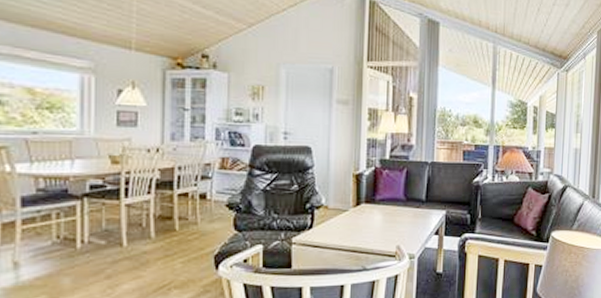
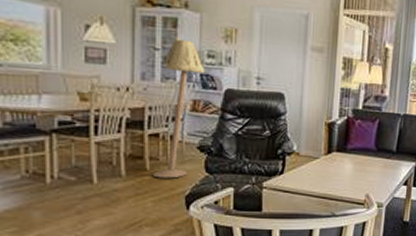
floor lamp: none [181,97,233,238] -> present [152,37,205,179]

